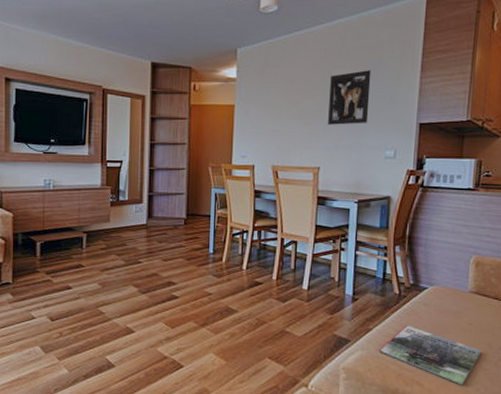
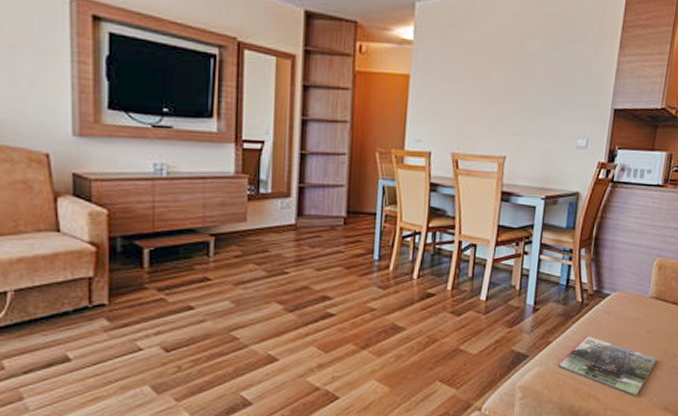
wall art: present [328,70,371,125] -> none [517,42,568,107]

